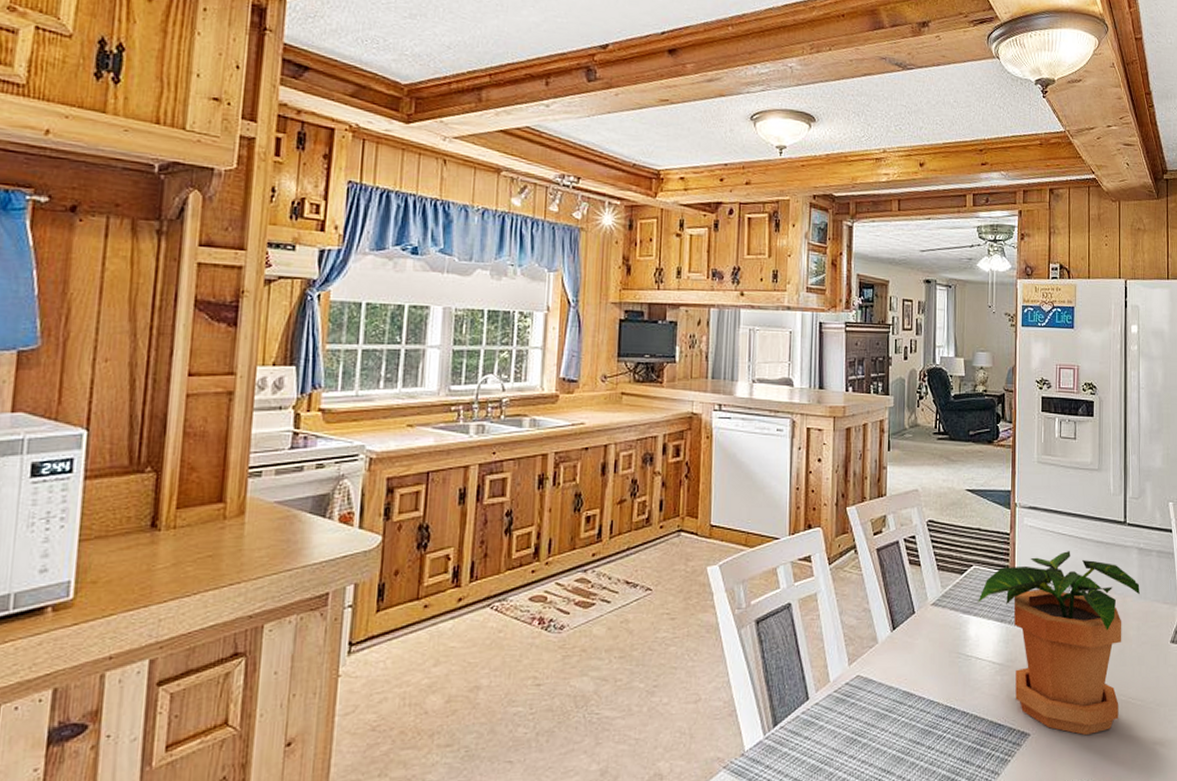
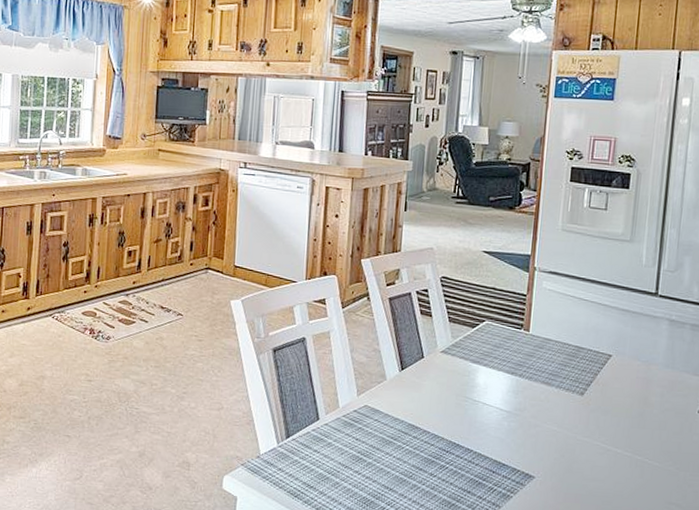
potted plant: present [978,551,1140,736] -> none [488,316,668,486]

